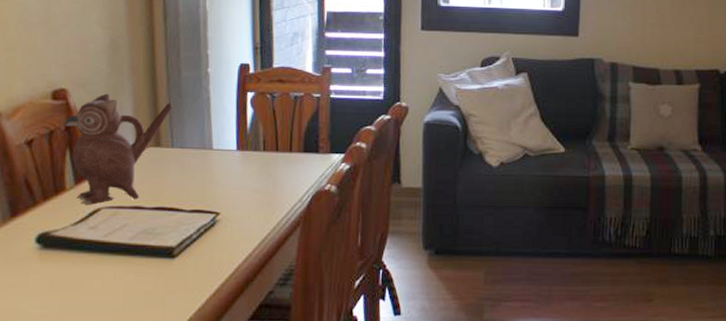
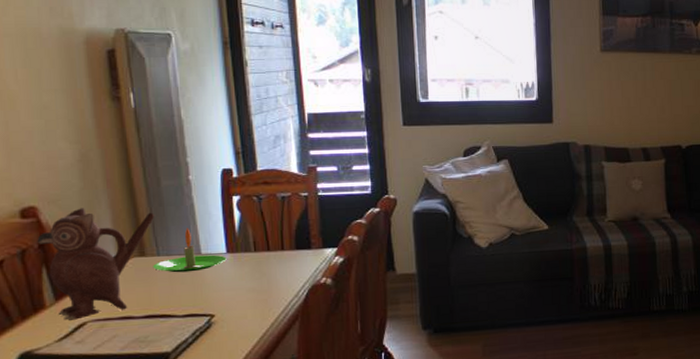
candle: none [166,121,236,167] -> present [153,228,227,273]

